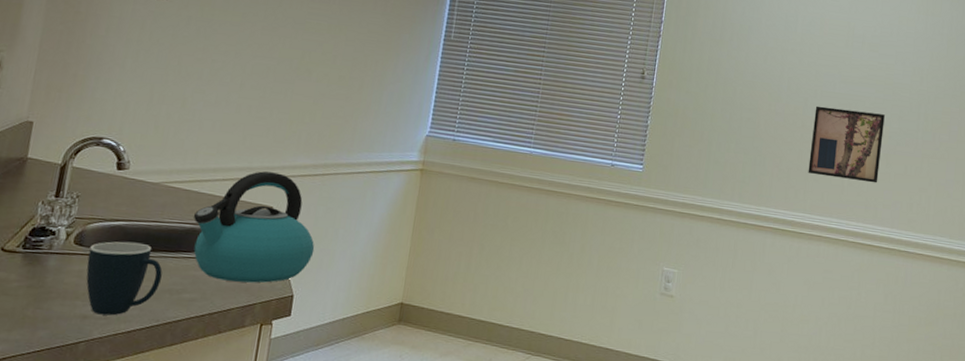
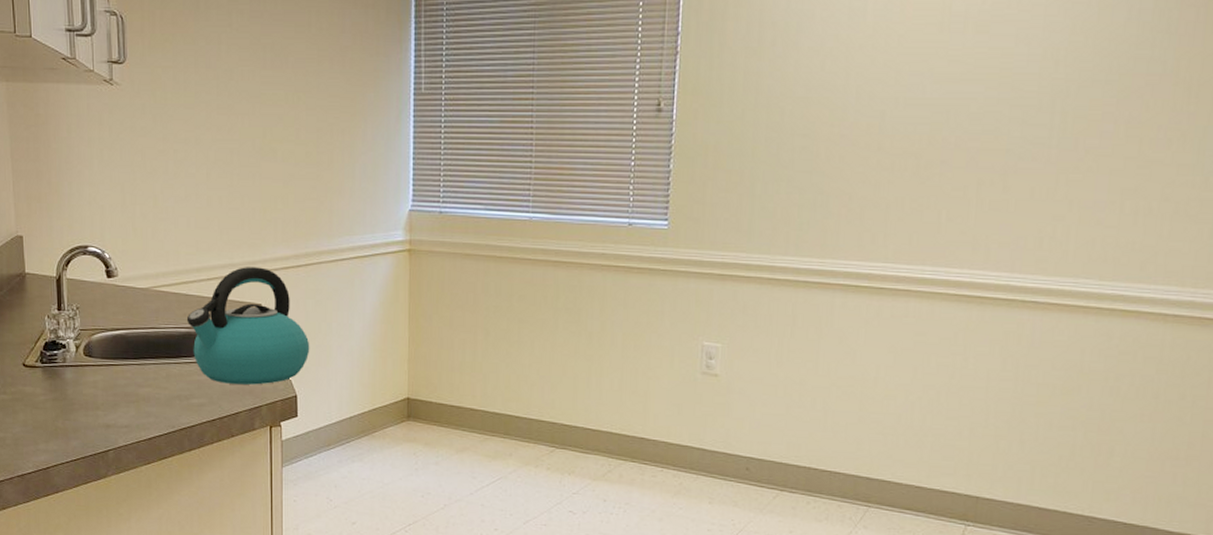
mug: present [86,241,163,316] -> none [99,350,169,424]
wall art: present [808,106,885,183] -> none [889,119,1000,215]

